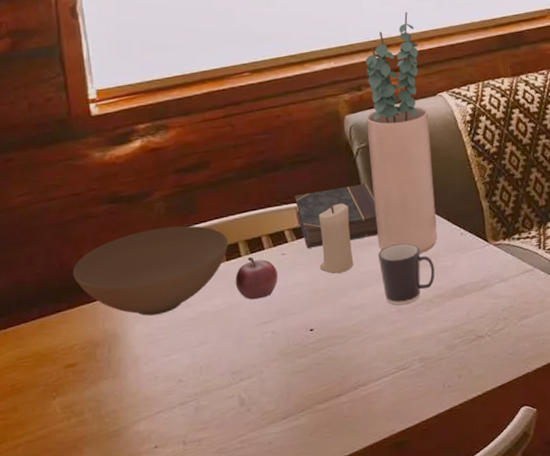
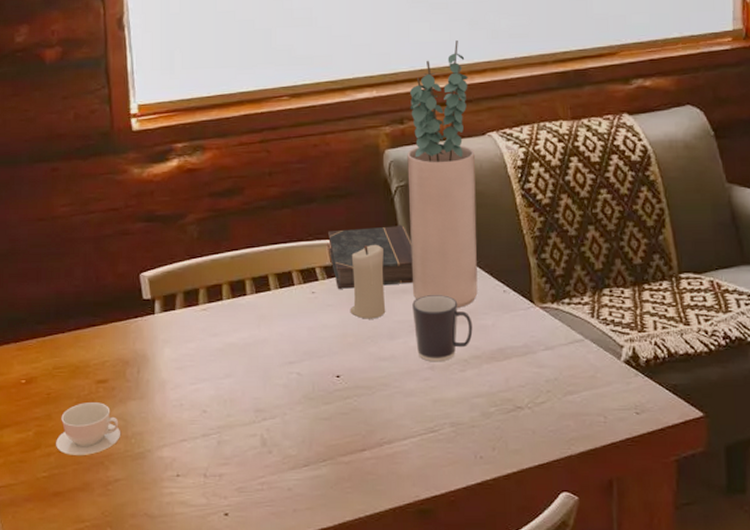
teacup: none [22,386,94,444] -> present [55,402,121,455]
bowl: present [72,225,229,316] -> none [108,251,259,341]
fruit: present [235,256,278,300] -> none [263,291,306,337]

